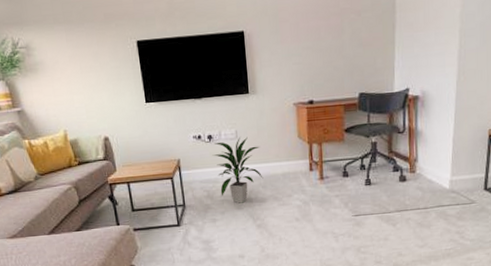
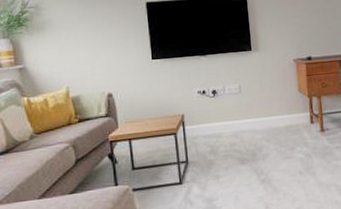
indoor plant: present [212,137,263,204] -> none [216,91,266,158]

